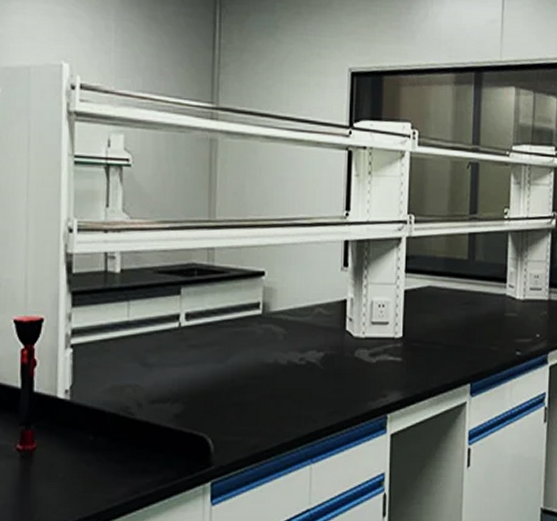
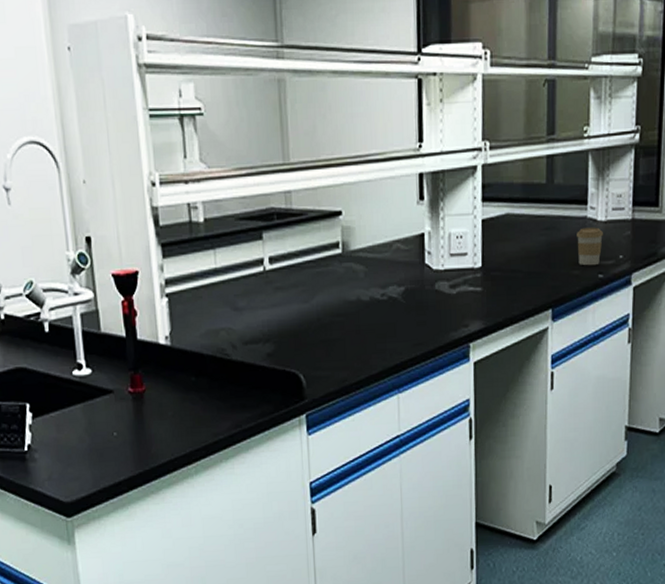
coffee cup: none [496,305,521,343] -> present [577,227,603,266]

